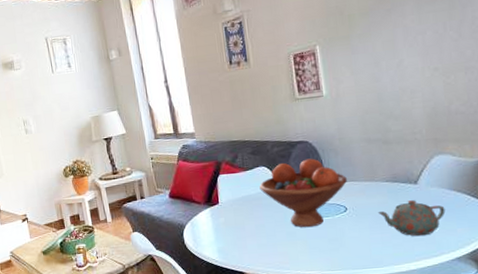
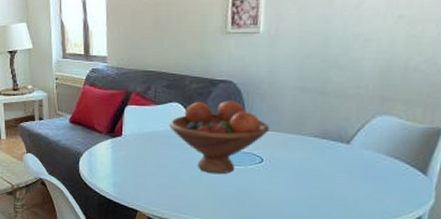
teapot: present [378,200,446,237] -> none [298,161,377,201]

